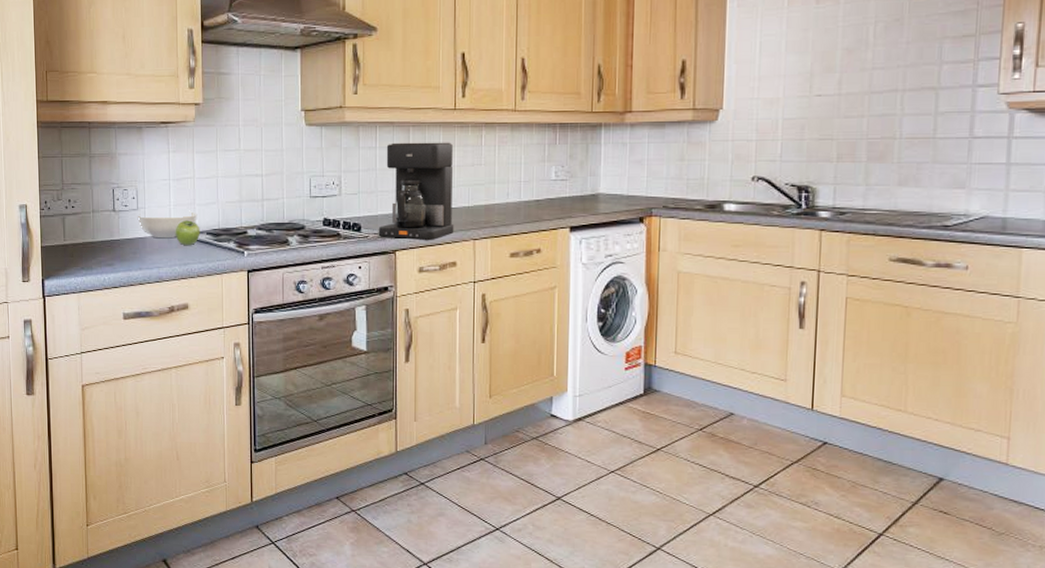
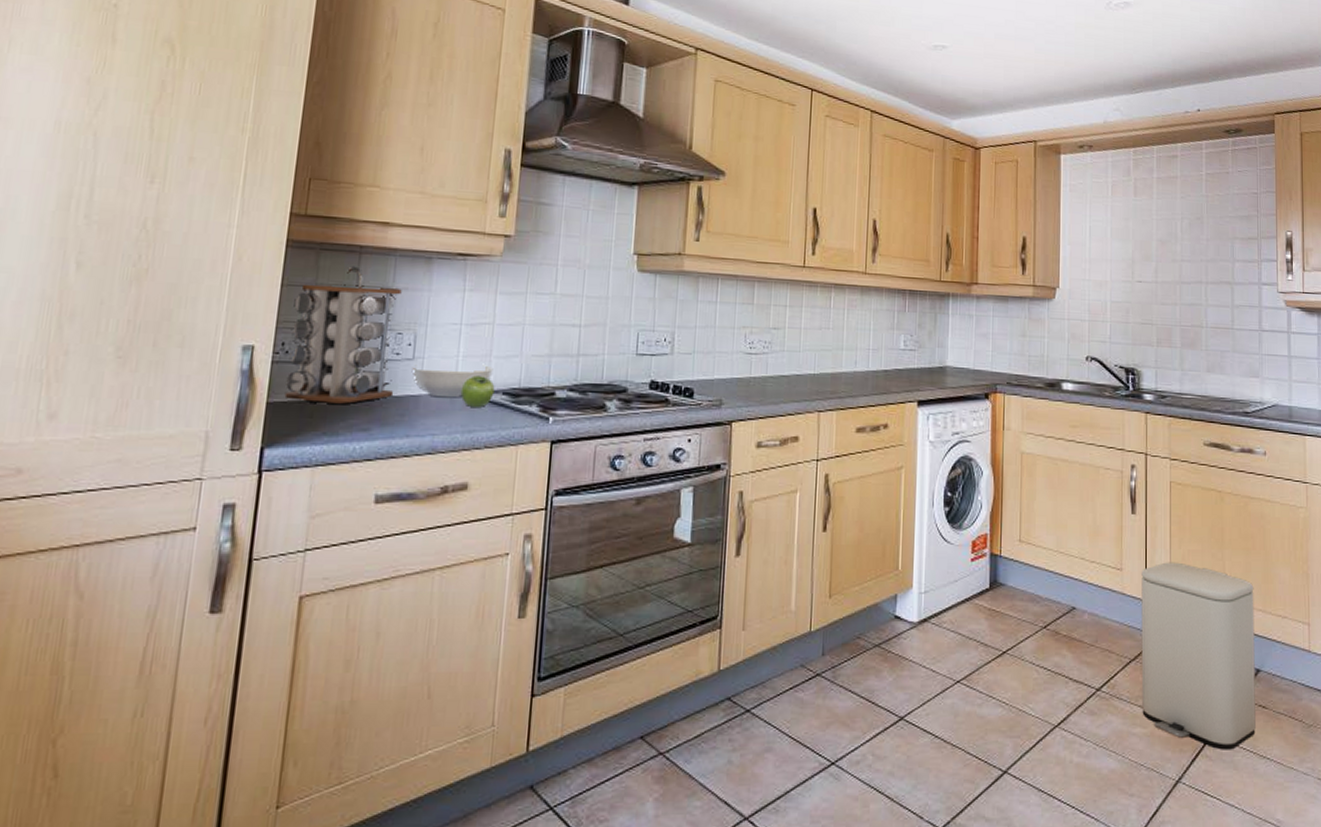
spice rack: none [49,139,126,247] -> present [284,266,402,405]
coffee maker: present [378,142,454,241] -> none [713,298,800,412]
pedal bin: none [802,374,942,549] -> present [1141,562,1256,750]

